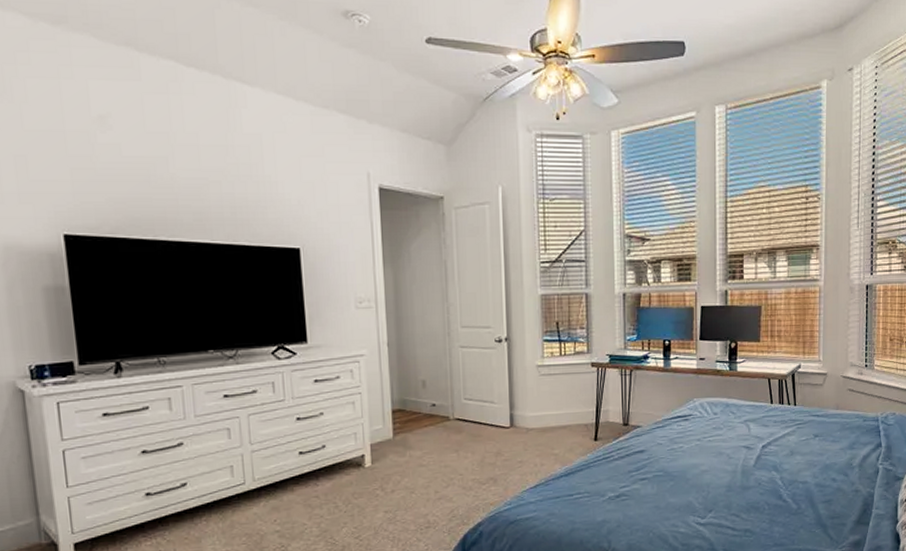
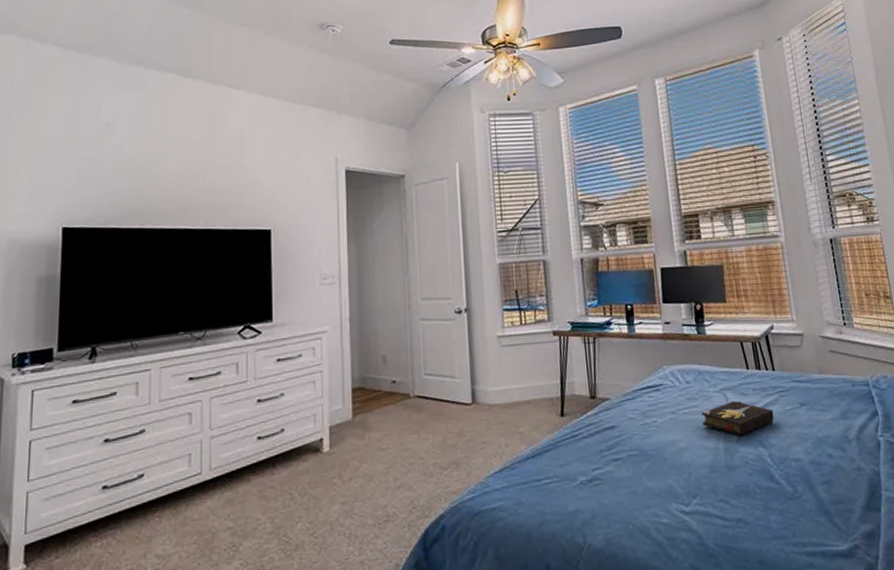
hardback book: none [725,430,790,462] -> present [701,400,774,436]

